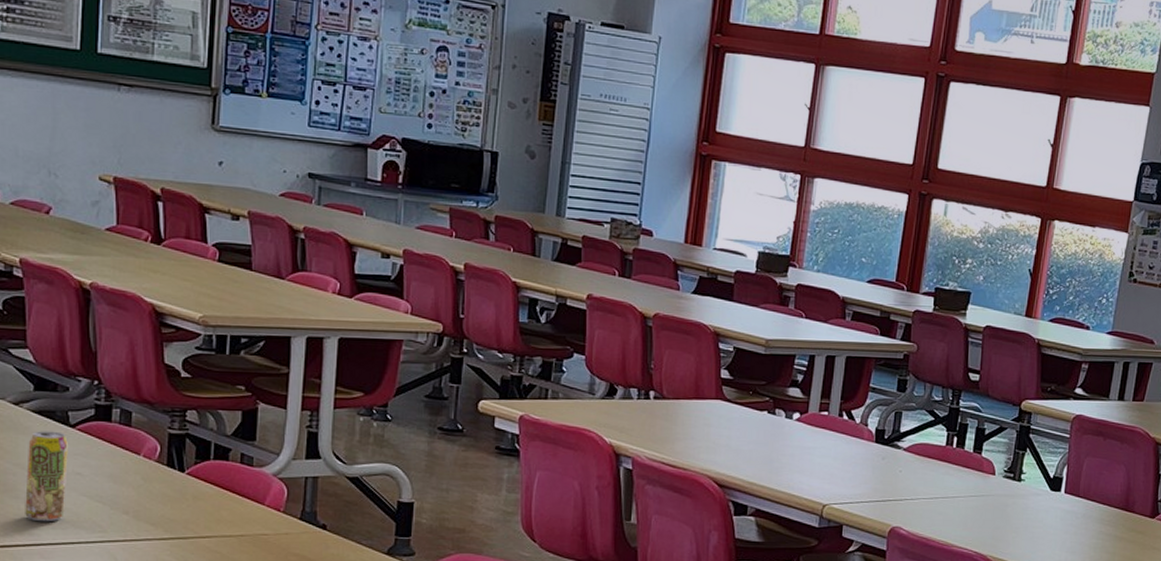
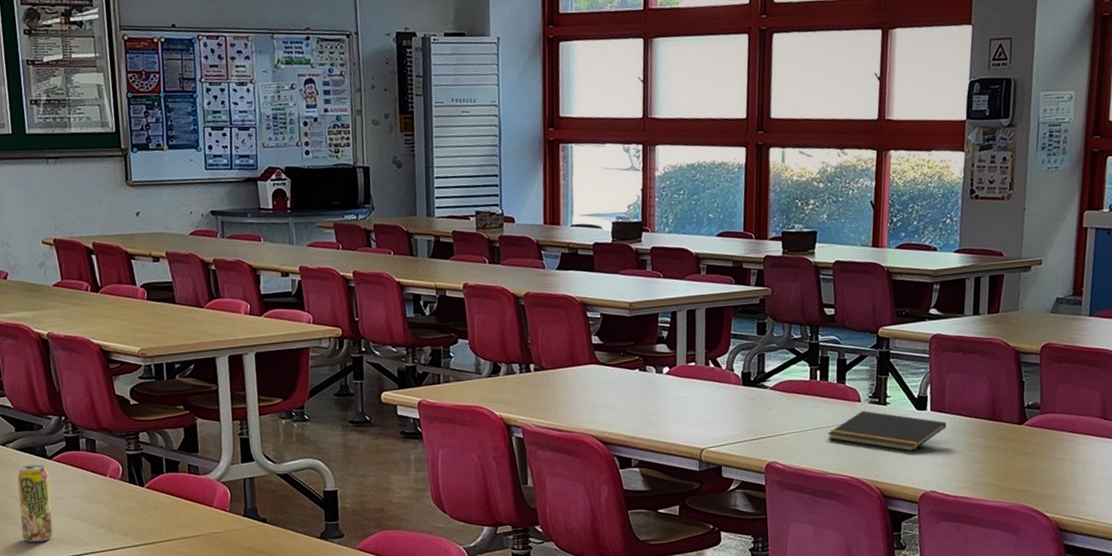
notepad: none [957,485,1079,533] -> present [827,411,947,452]

